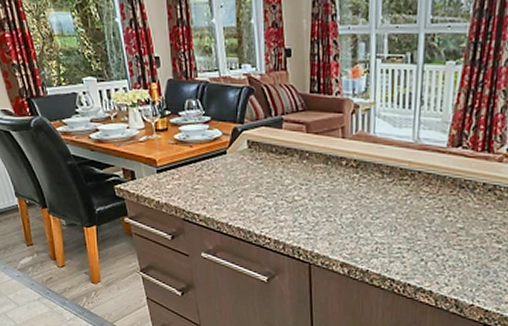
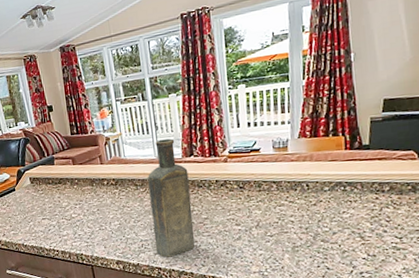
bottle: none [392,119,451,269] -> present [148,138,195,258]

